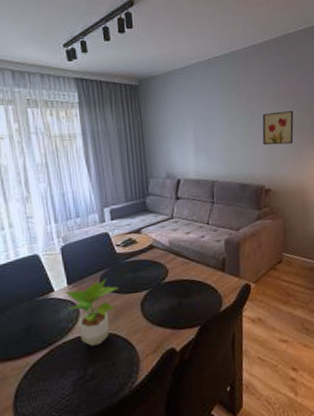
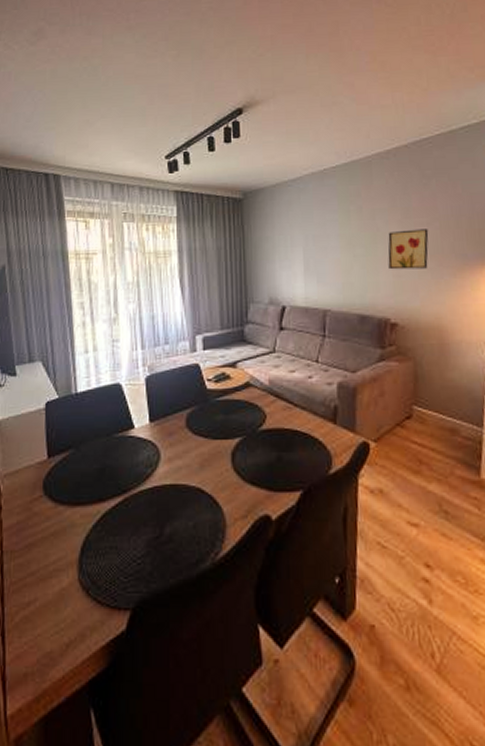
potted plant: present [65,278,119,346] -> none [146,418,207,500]

